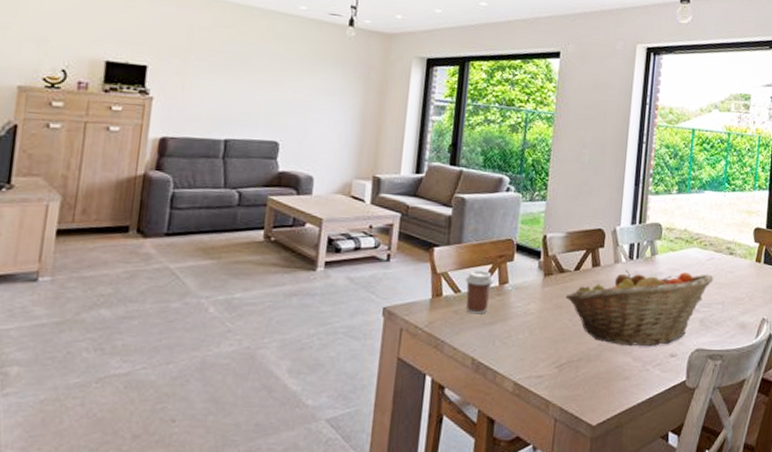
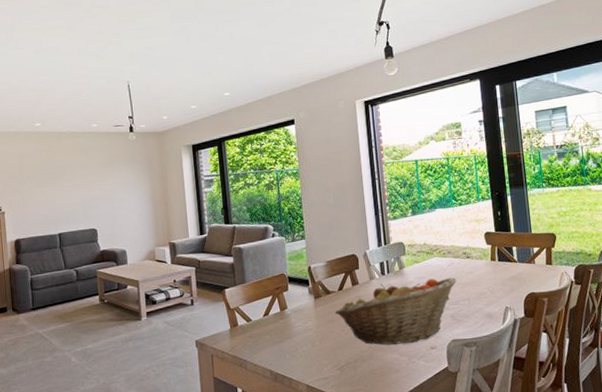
coffee cup: present [465,269,494,315] -> none [253,301,276,337]

